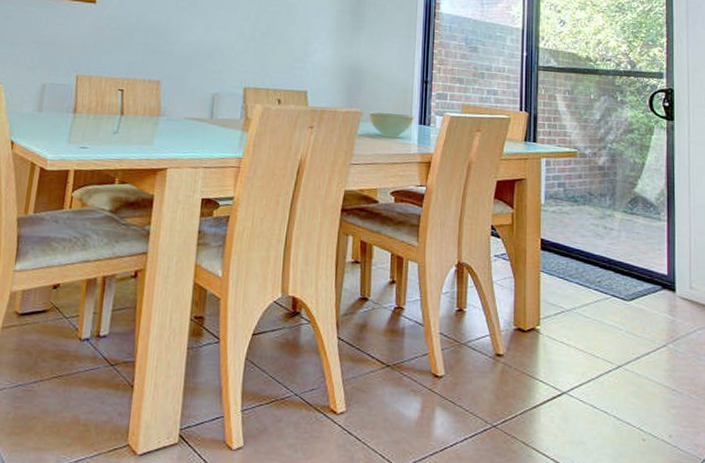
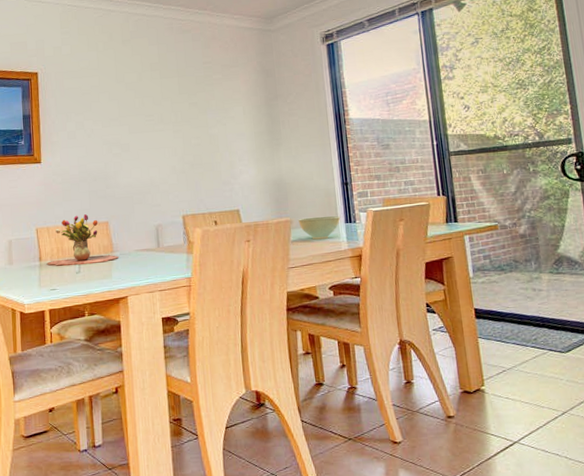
flower arrangement: none [81,68,165,126] -> present [46,214,119,266]

